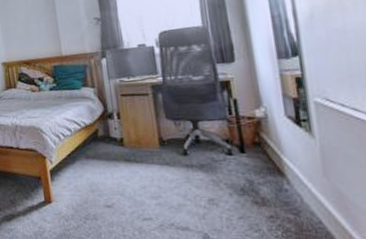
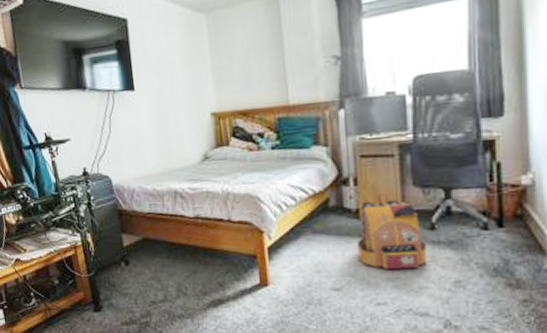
backpack: none [123,124,184,190] -> present [357,192,427,270]

